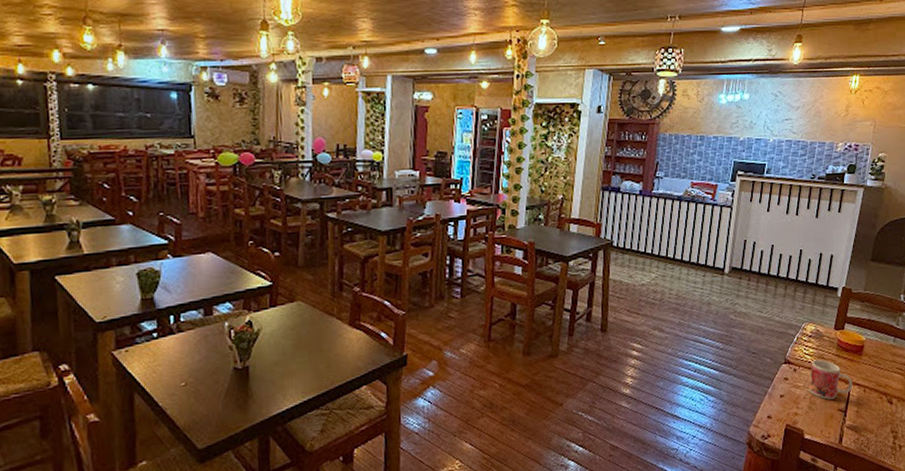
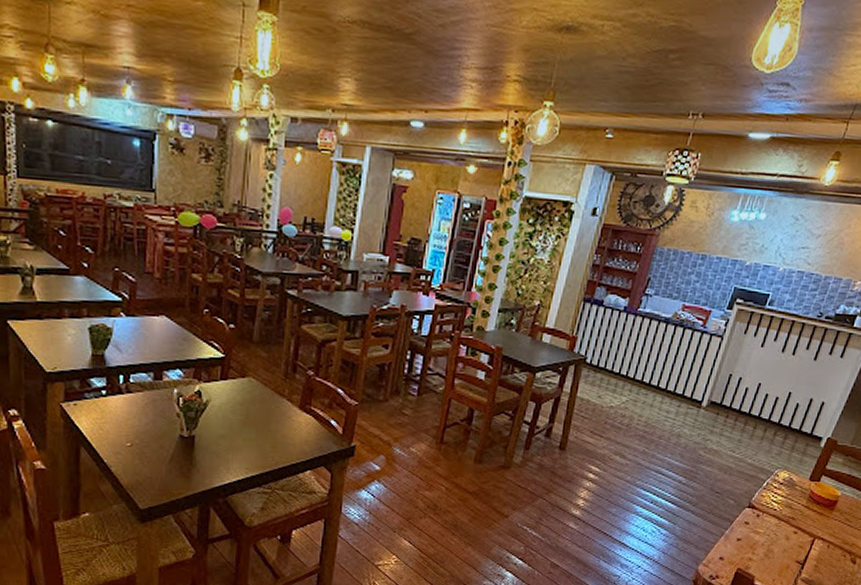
mug: present [808,359,853,400] -> none [768,508,818,550]

